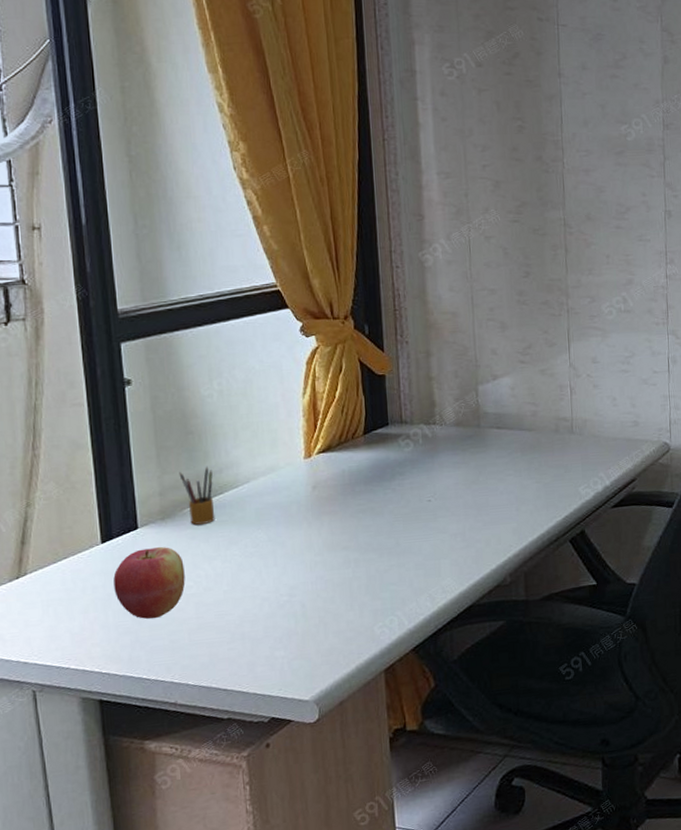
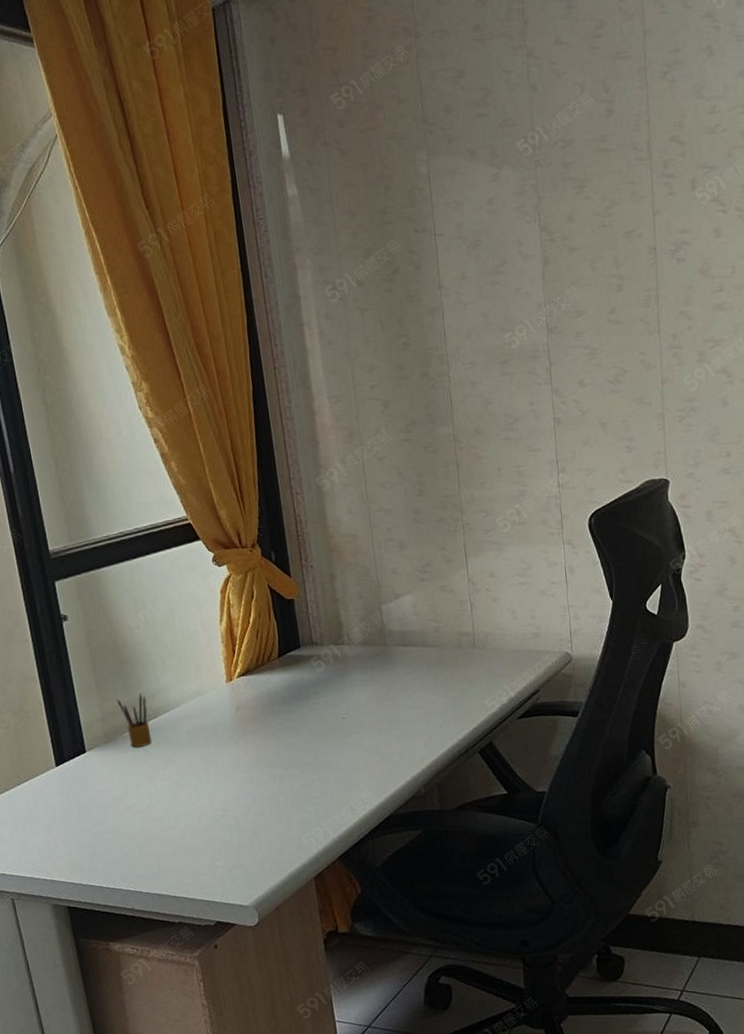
apple: present [113,546,185,619] -> none [69,768,131,834]

